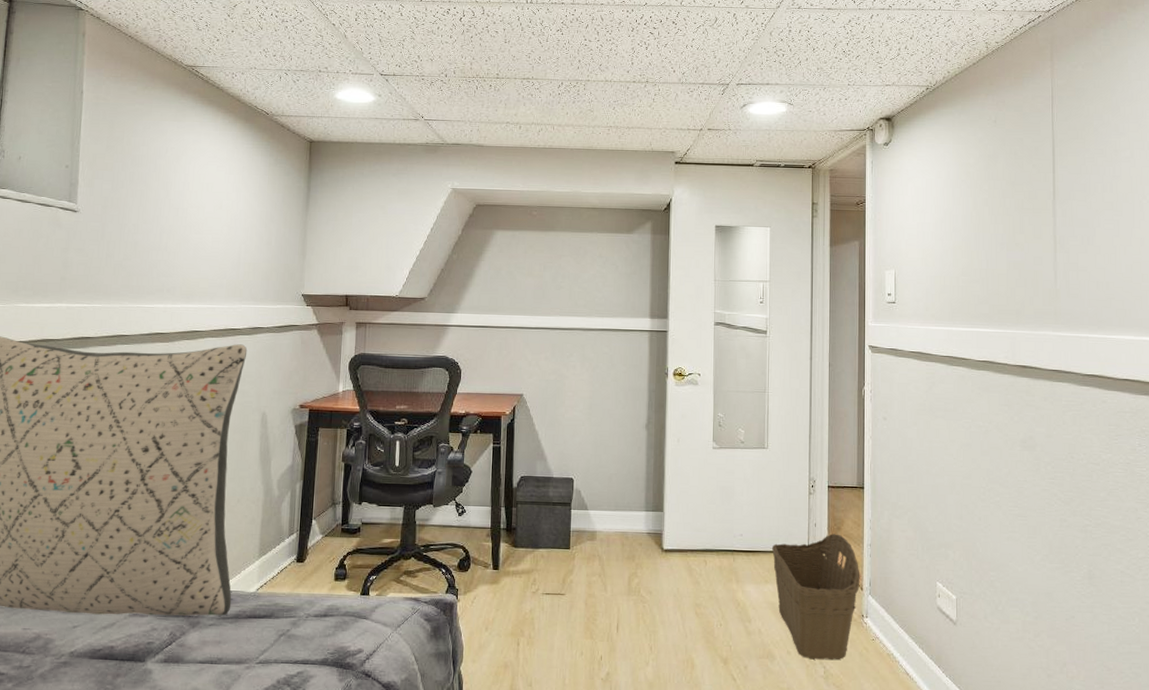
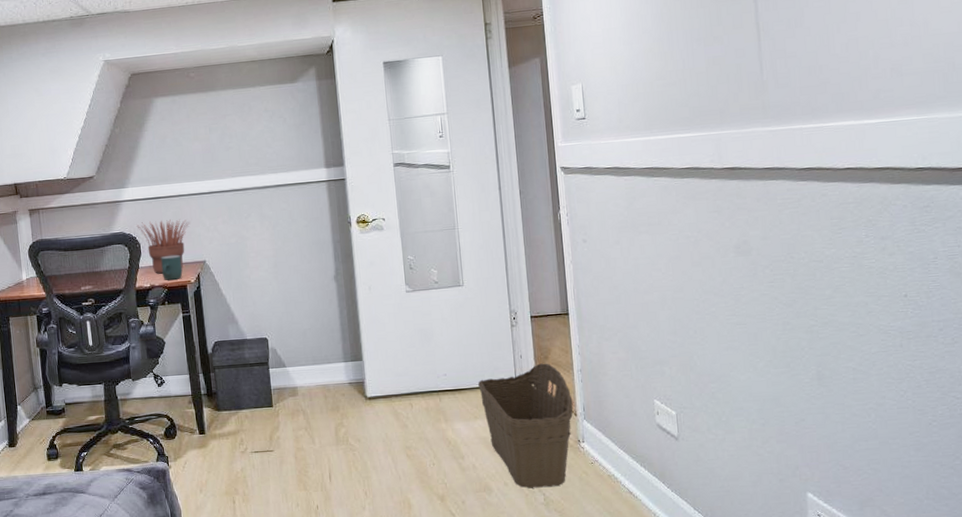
potted plant: none [460,349,513,402] -> present [136,219,190,274]
mug: none [479,384,500,409] -> present [161,254,183,280]

